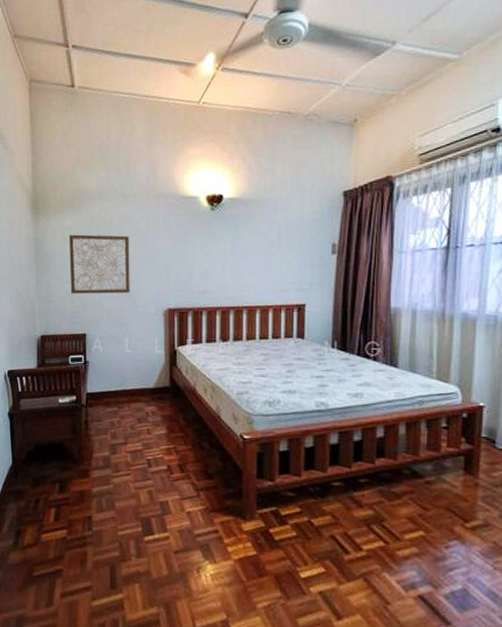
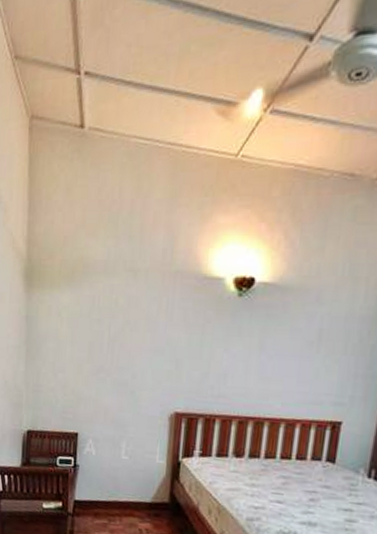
wall art: present [69,234,130,294] -> none [63,314,136,390]

